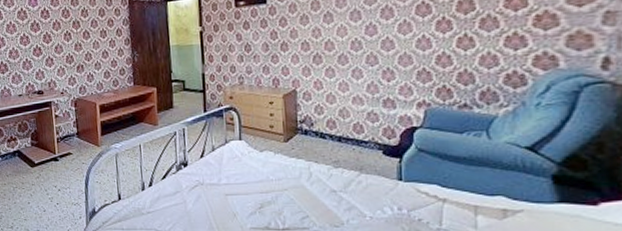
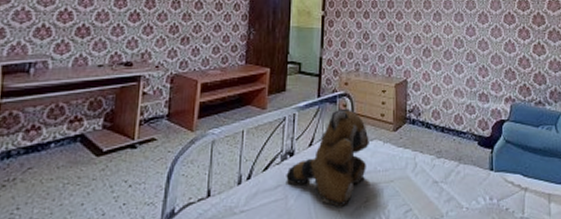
teddy bear: none [182,121,260,212] -> present [286,108,369,207]

